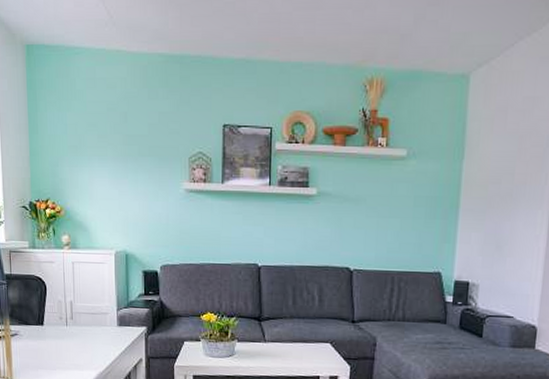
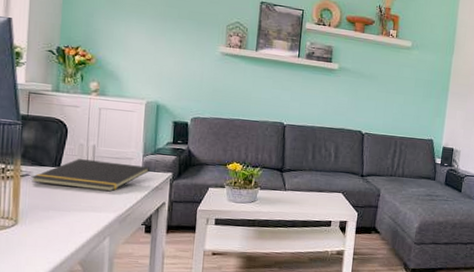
notepad: none [19,316,125,349] -> present [30,159,151,192]

